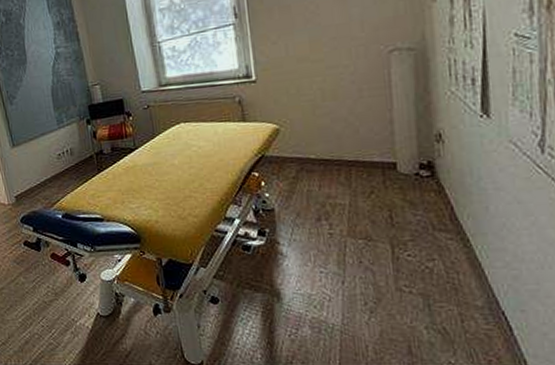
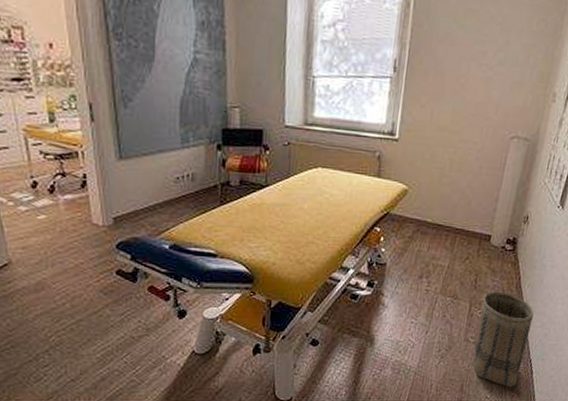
basket: none [407,227,492,350] -> present [473,291,534,388]

